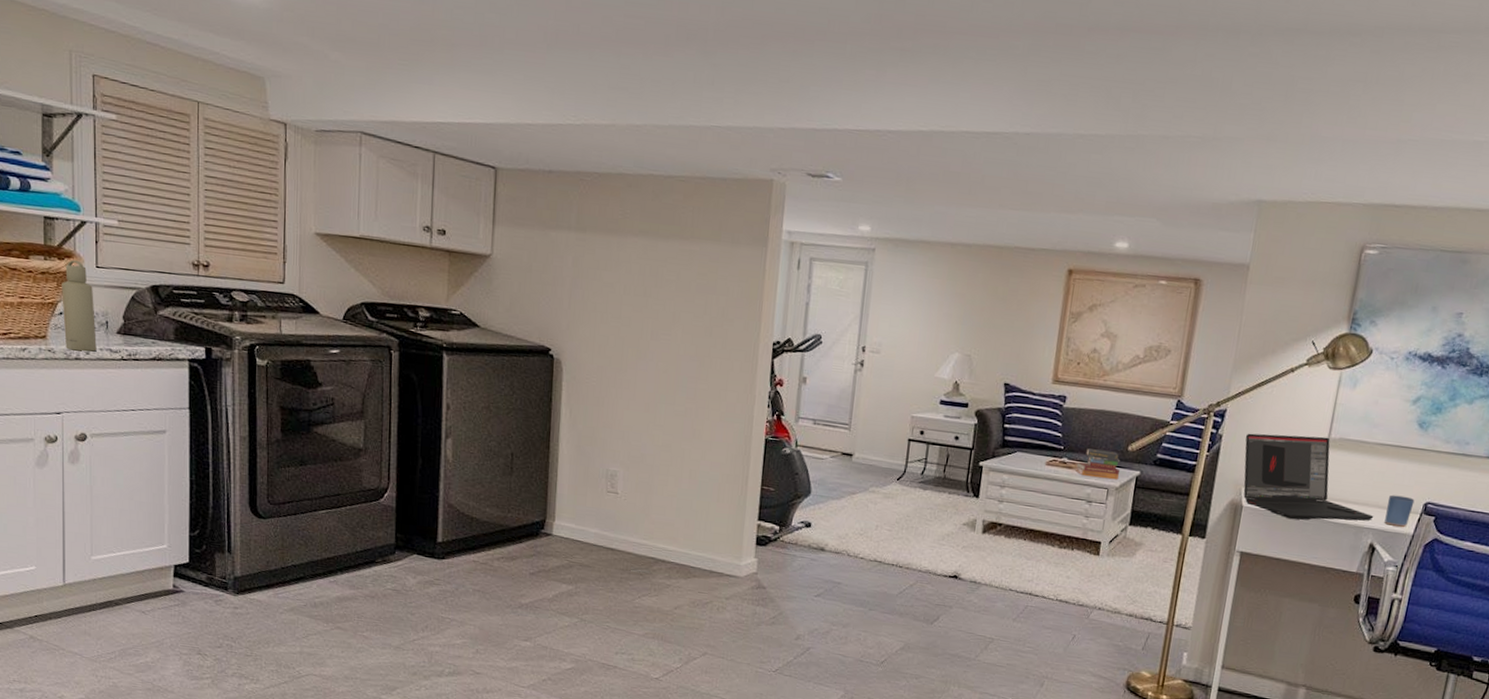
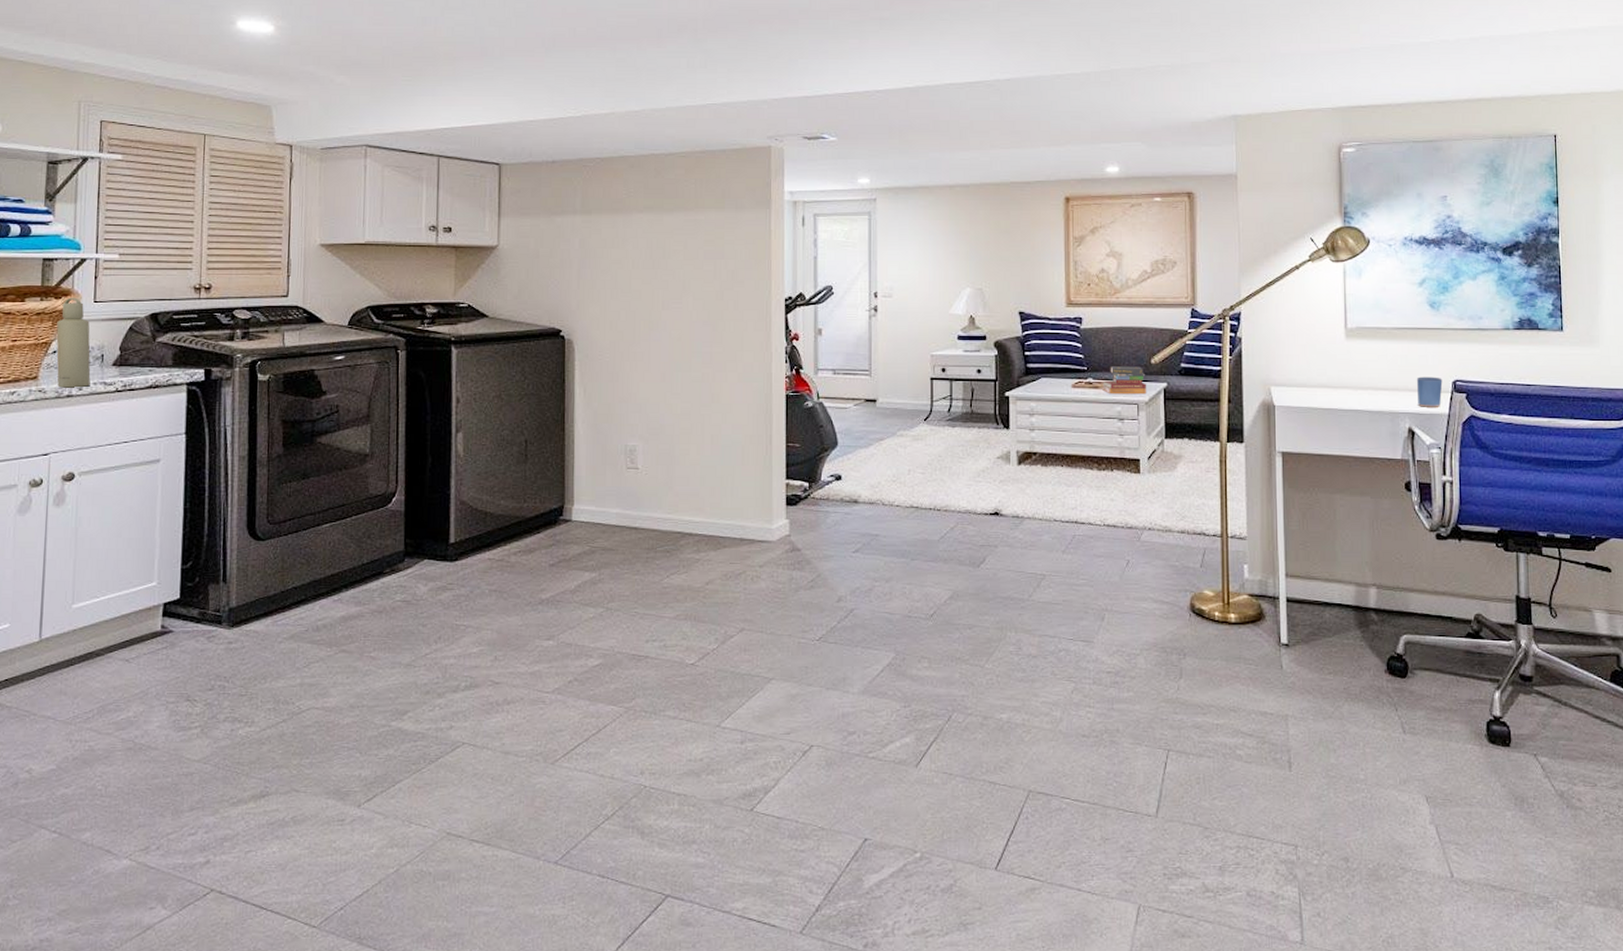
laptop: present [1243,433,1374,521] -> none [1265,328,1406,413]

